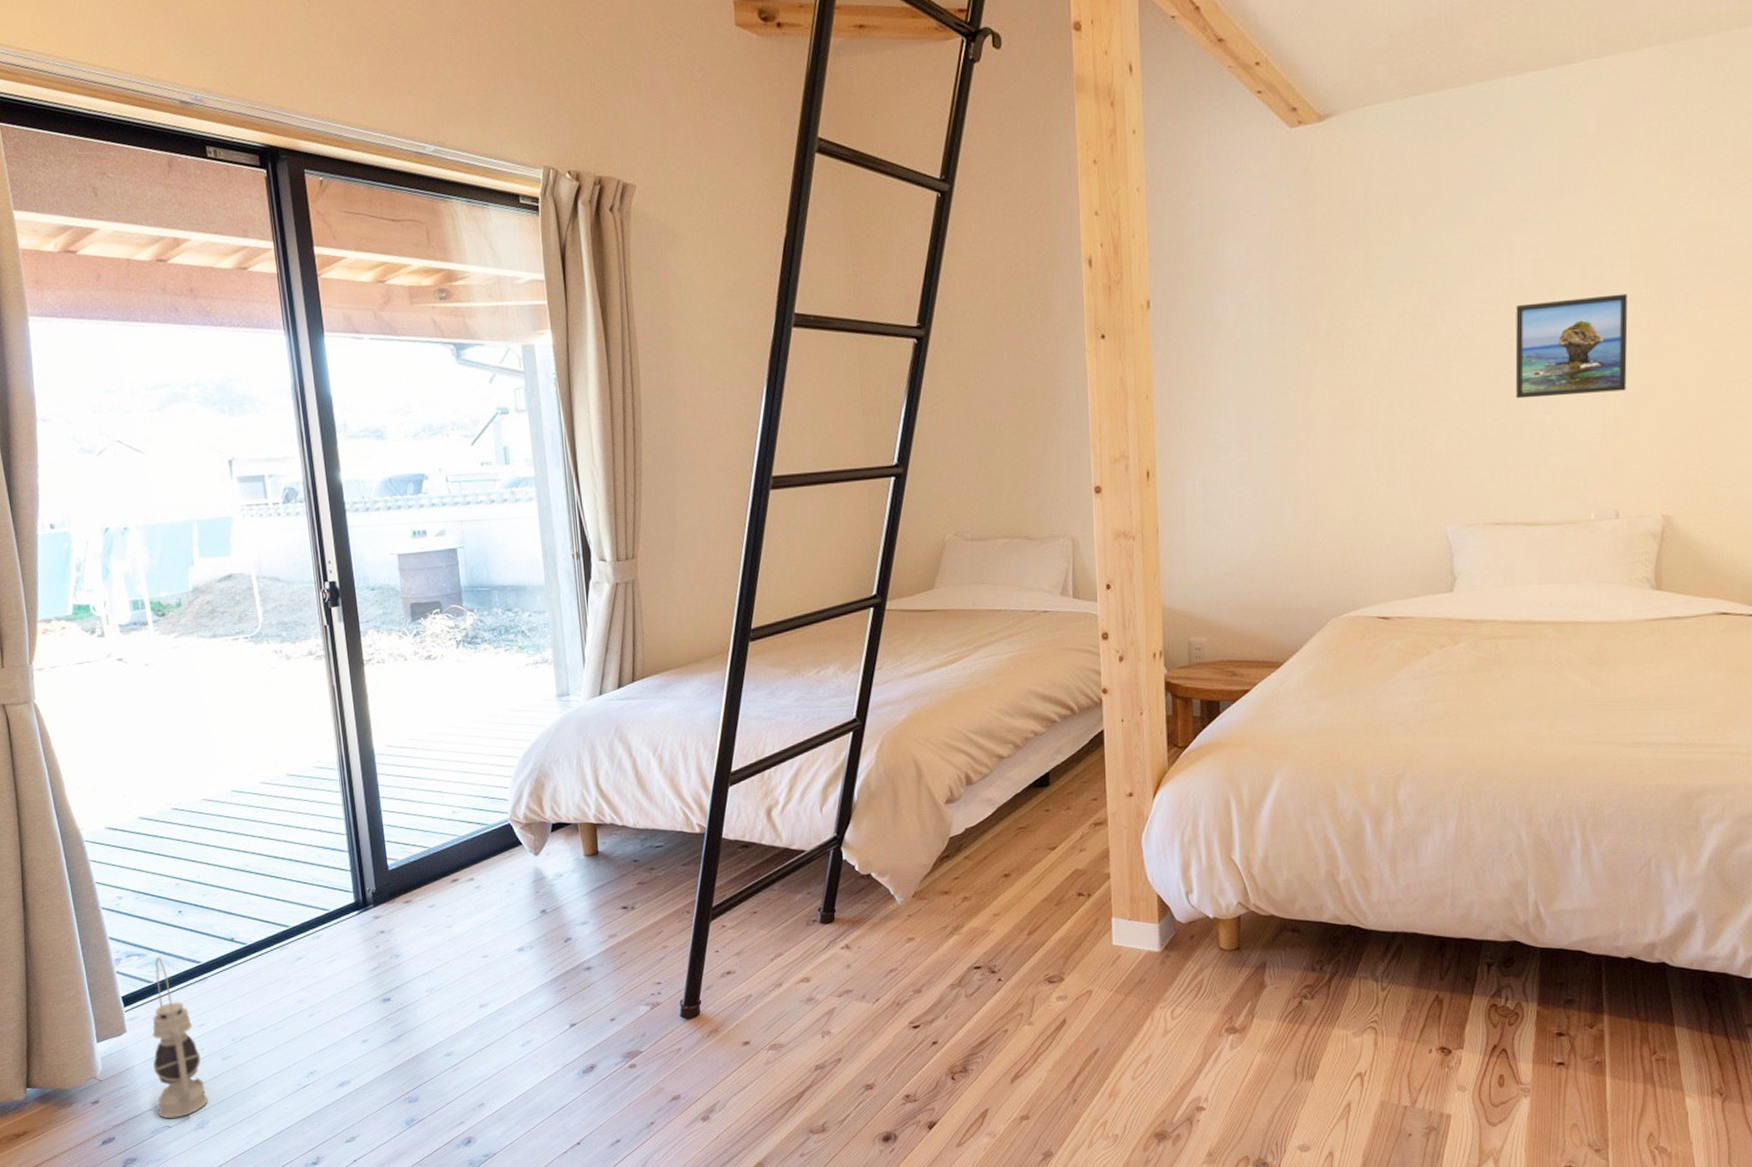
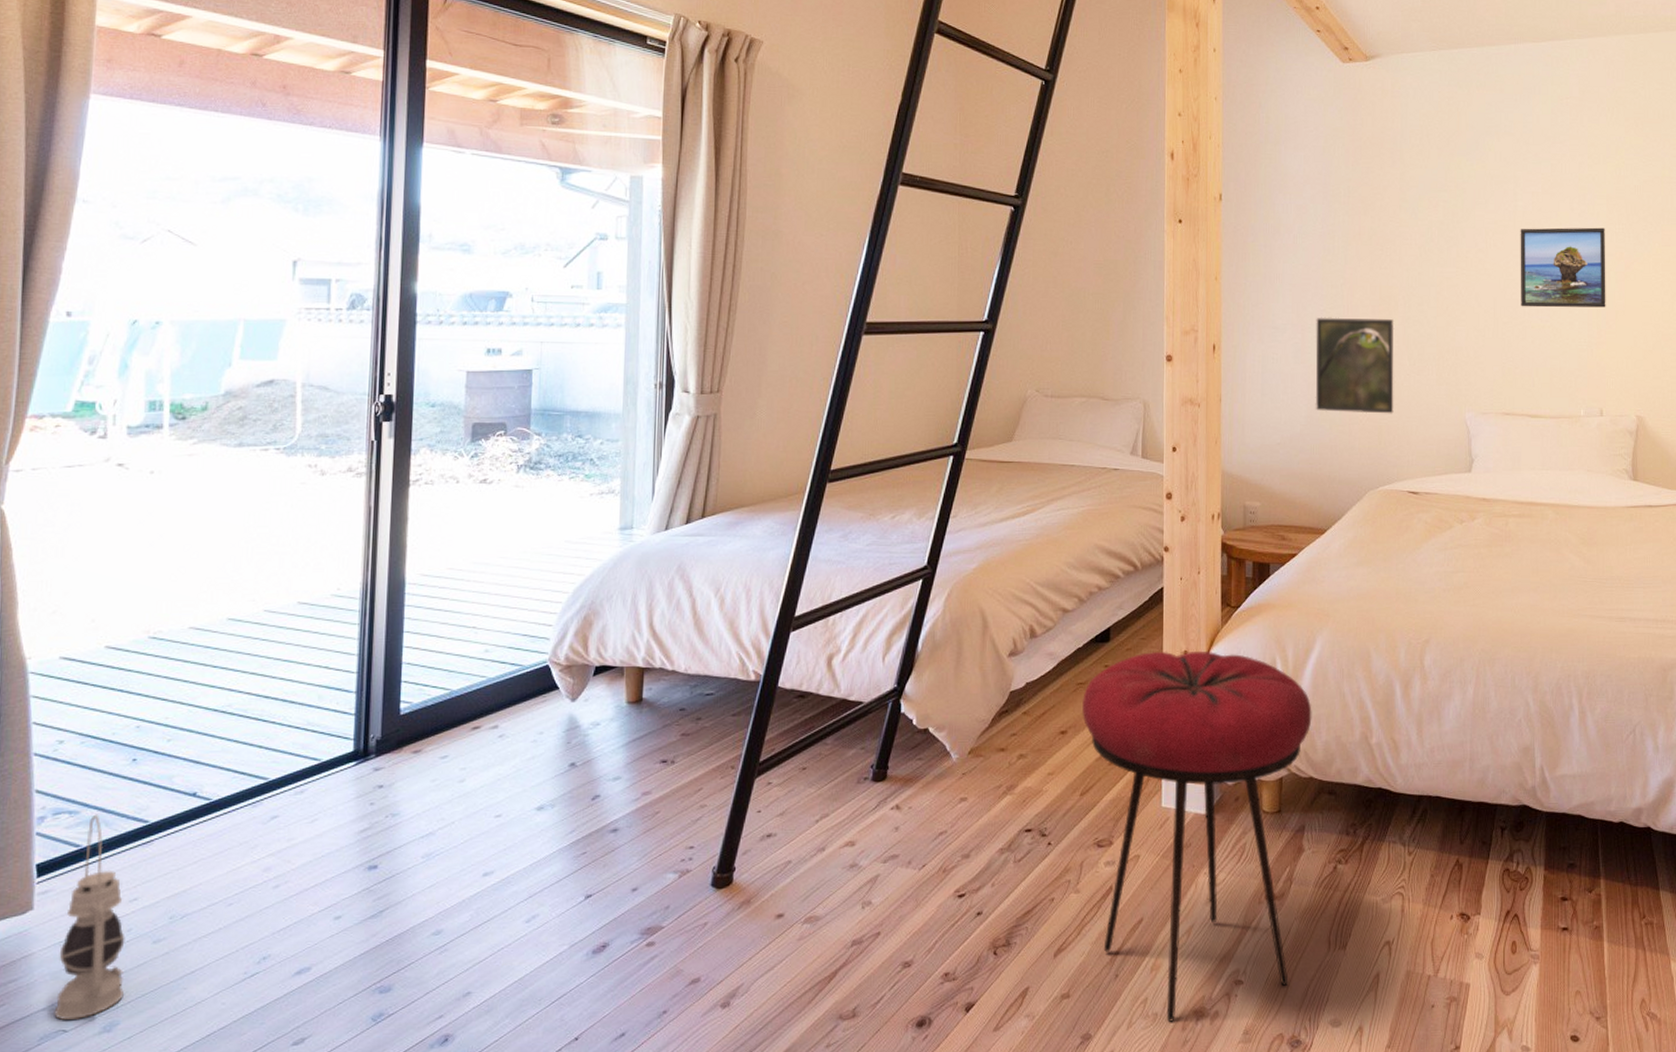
stool: none [1023,792,1271,1143] -> present [1081,650,1312,1022]
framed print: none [1265,426,1359,535] -> present [1315,317,1395,414]

